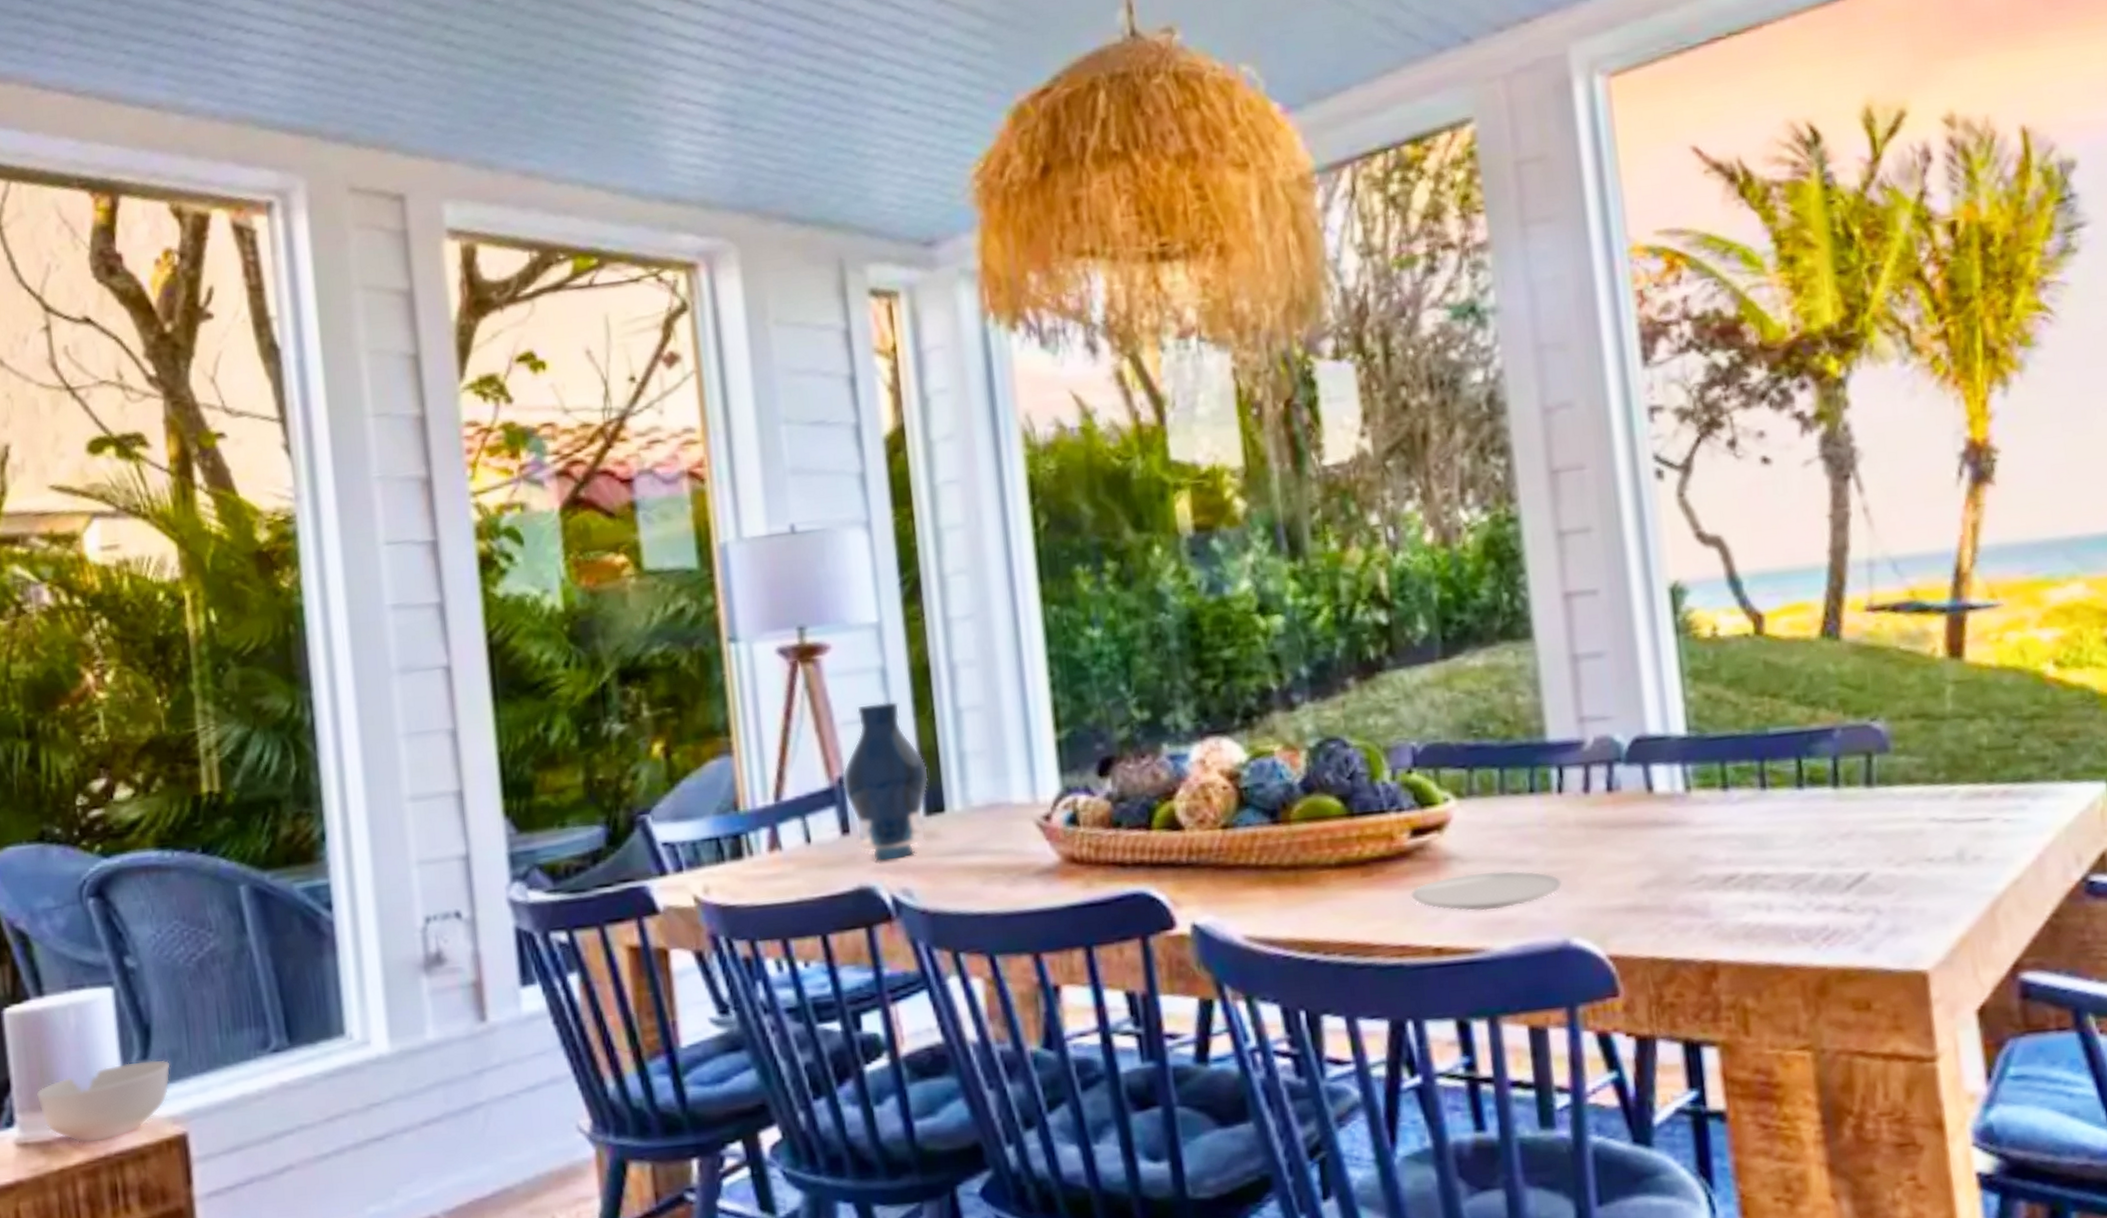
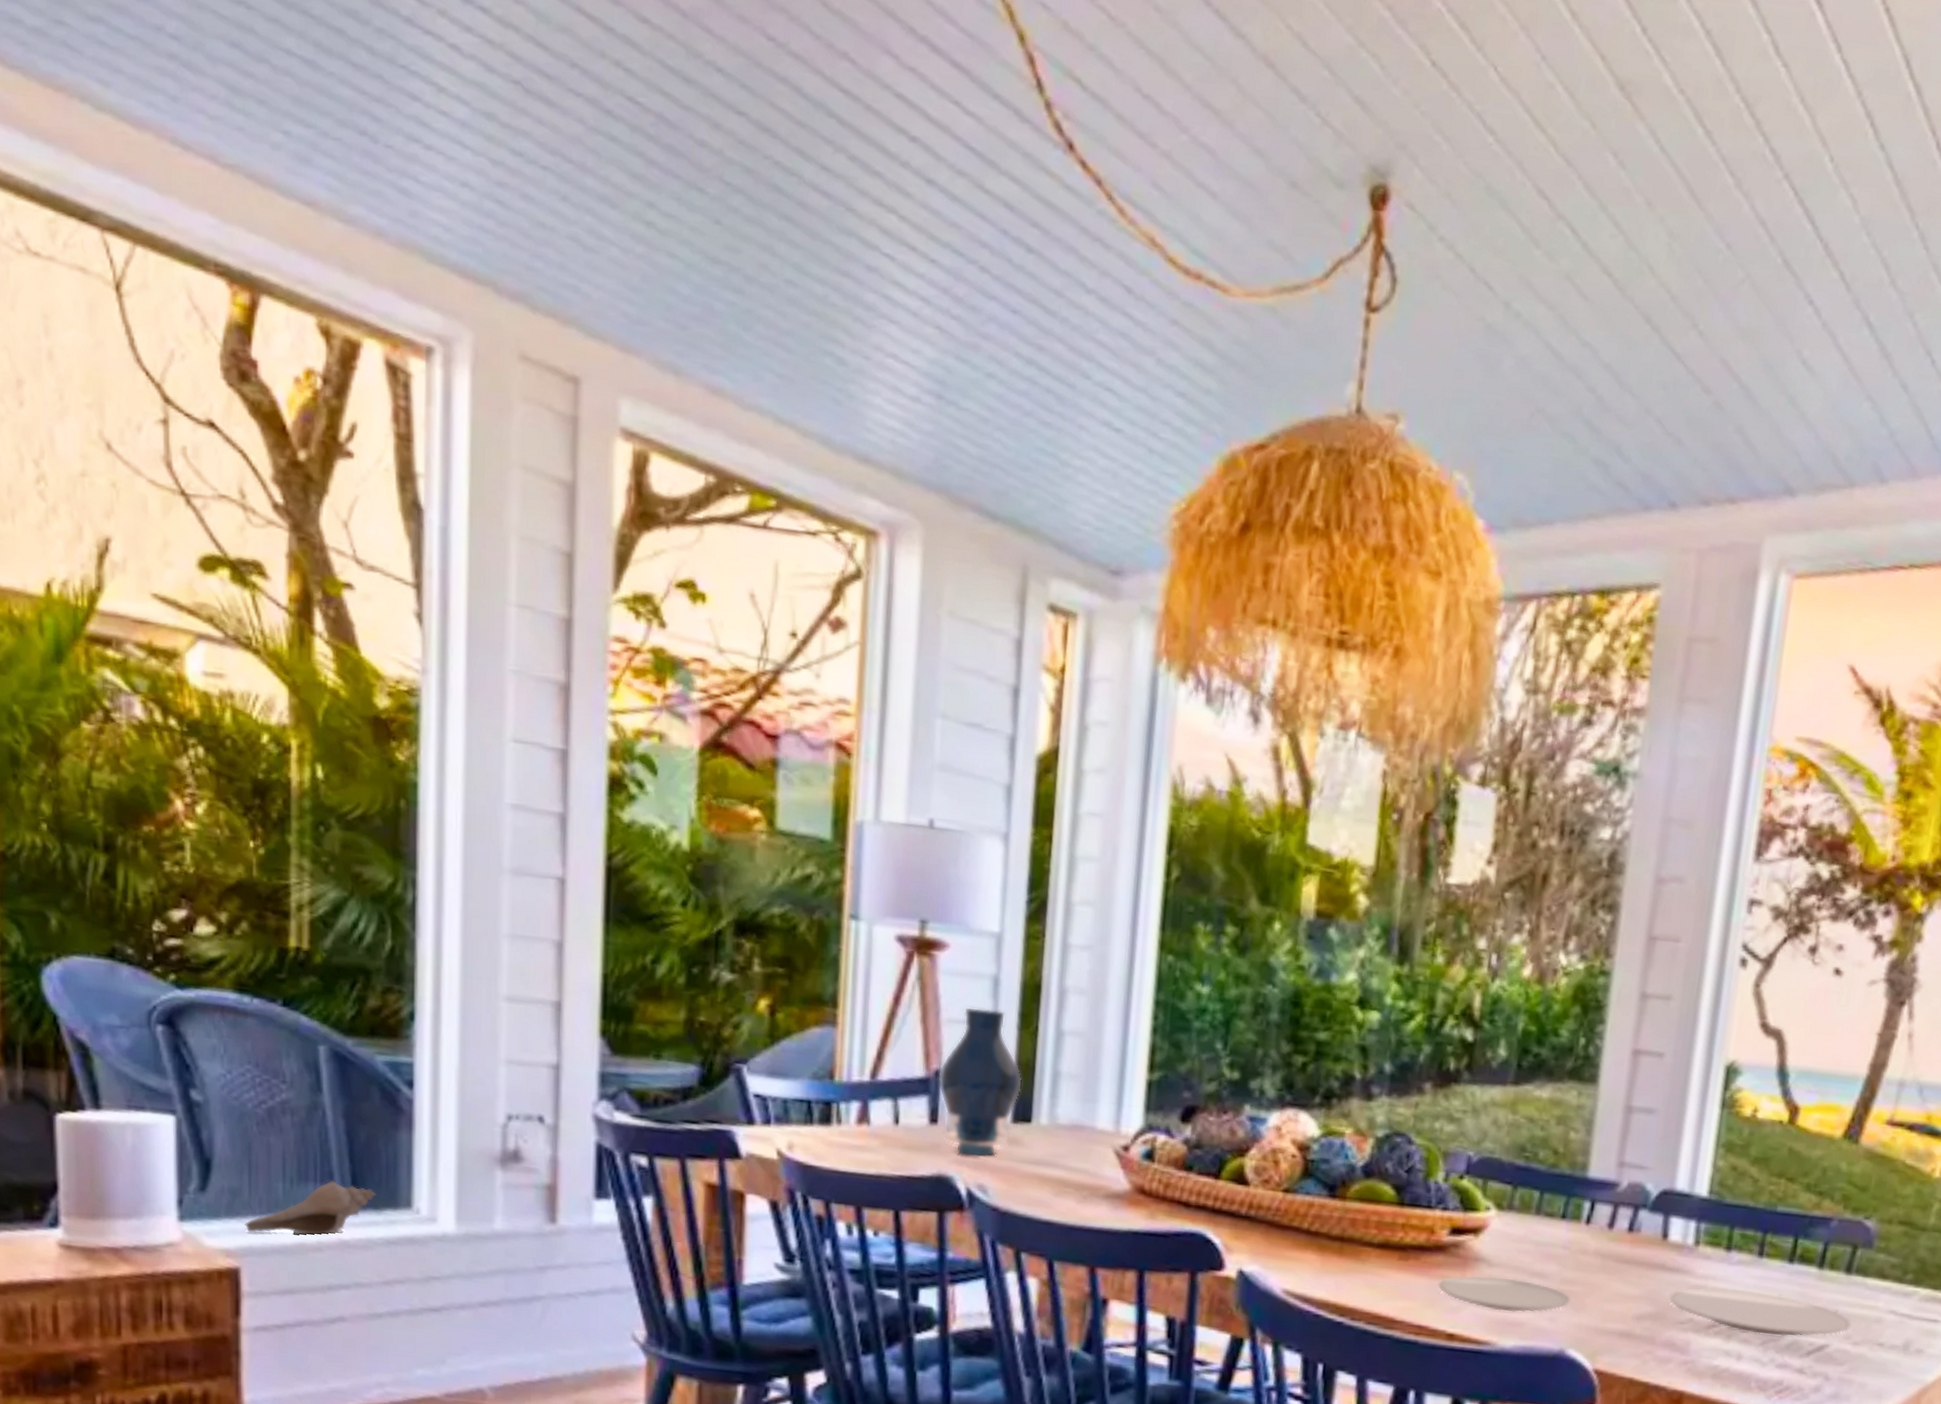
bowl: present [36,1059,171,1144] -> none [84,1190,229,1260]
seashell: none [187,1022,309,1094] -> present [244,1180,376,1236]
plate: none [1671,827,1890,877] -> present [1668,1287,1852,1336]

